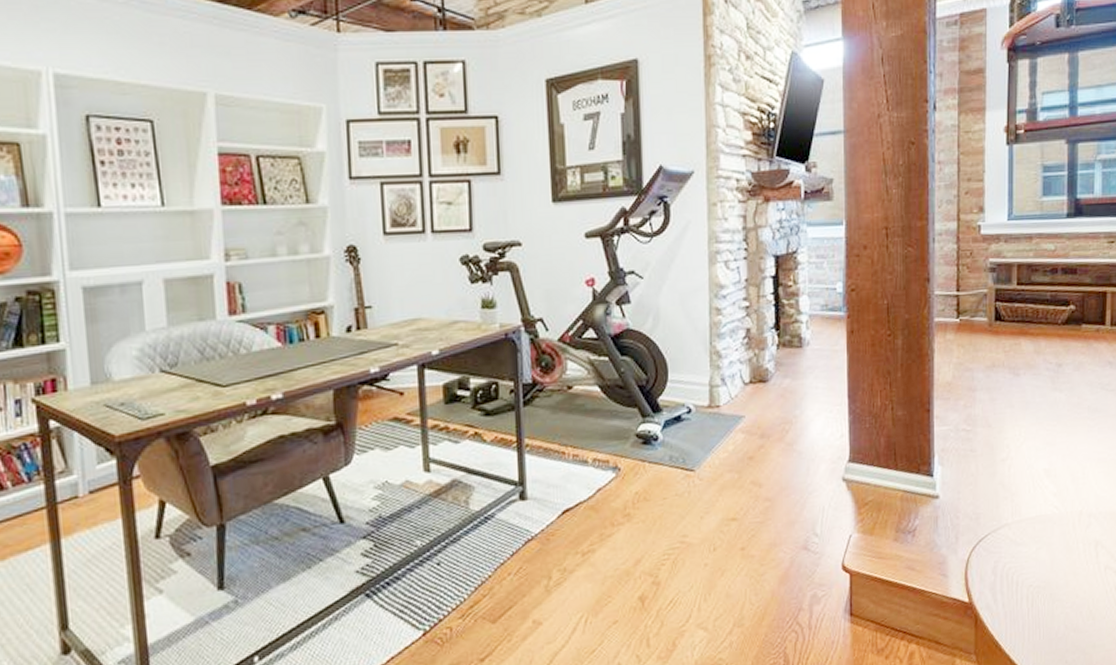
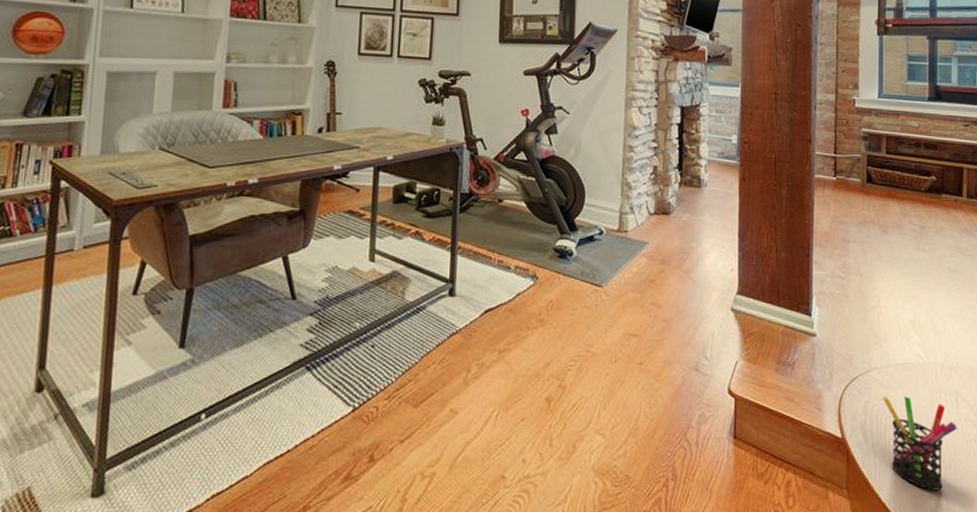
pen holder: none [1013,551,1096,646] -> present [882,396,957,491]

